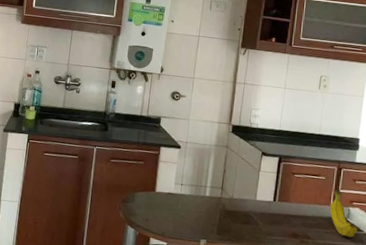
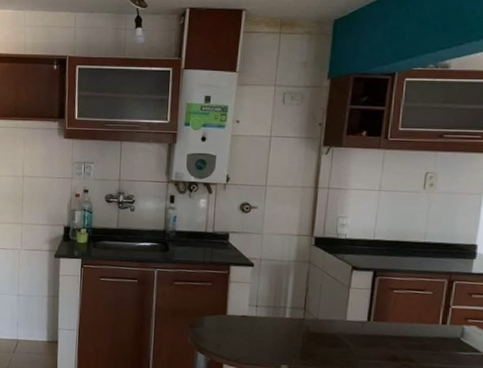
fruit: present [329,190,357,238] -> none [438,306,474,360]

